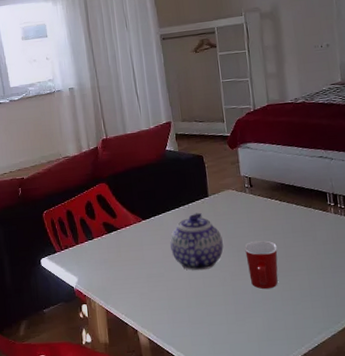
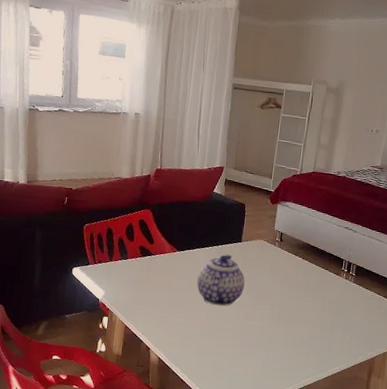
mug: present [244,240,278,290] -> none [260,289,290,333]

